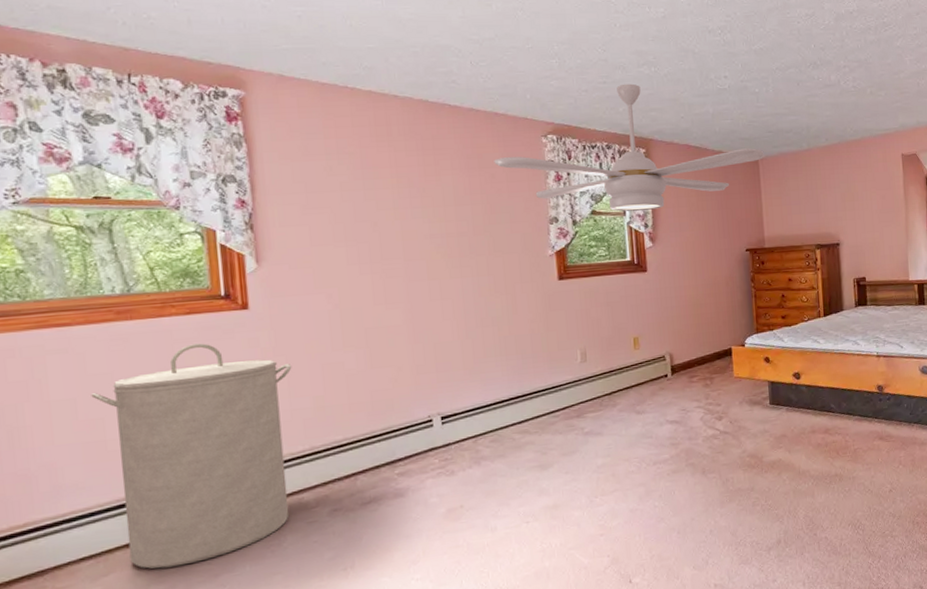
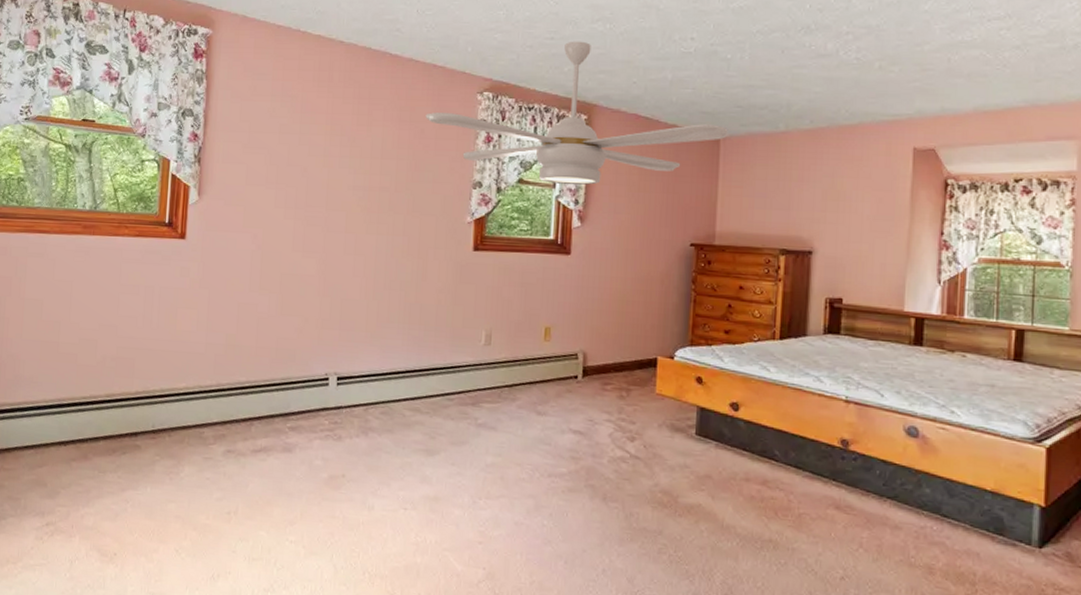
laundry hamper: present [91,343,292,569] -> none [54,265,213,474]

